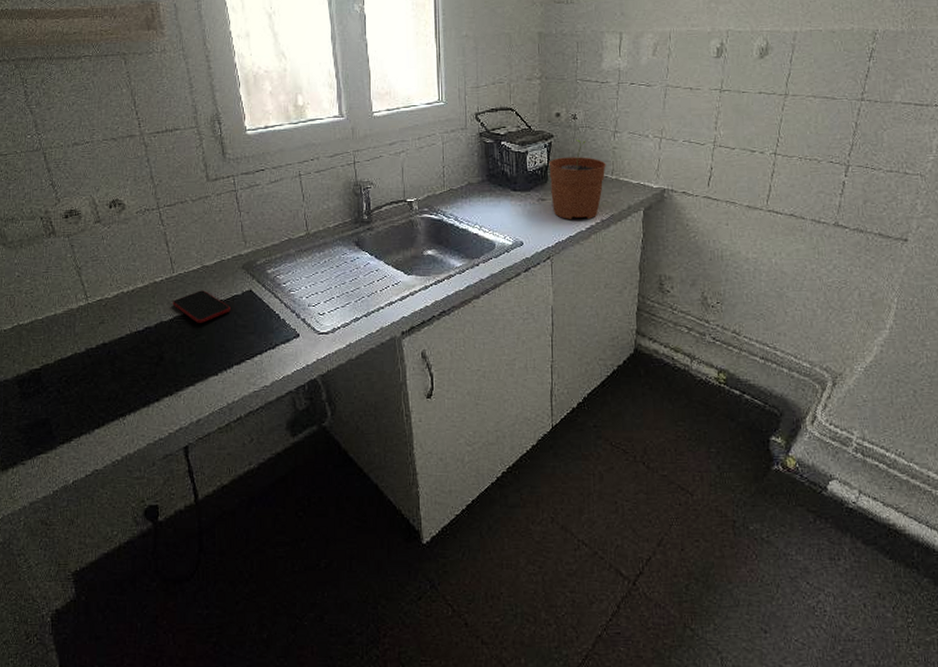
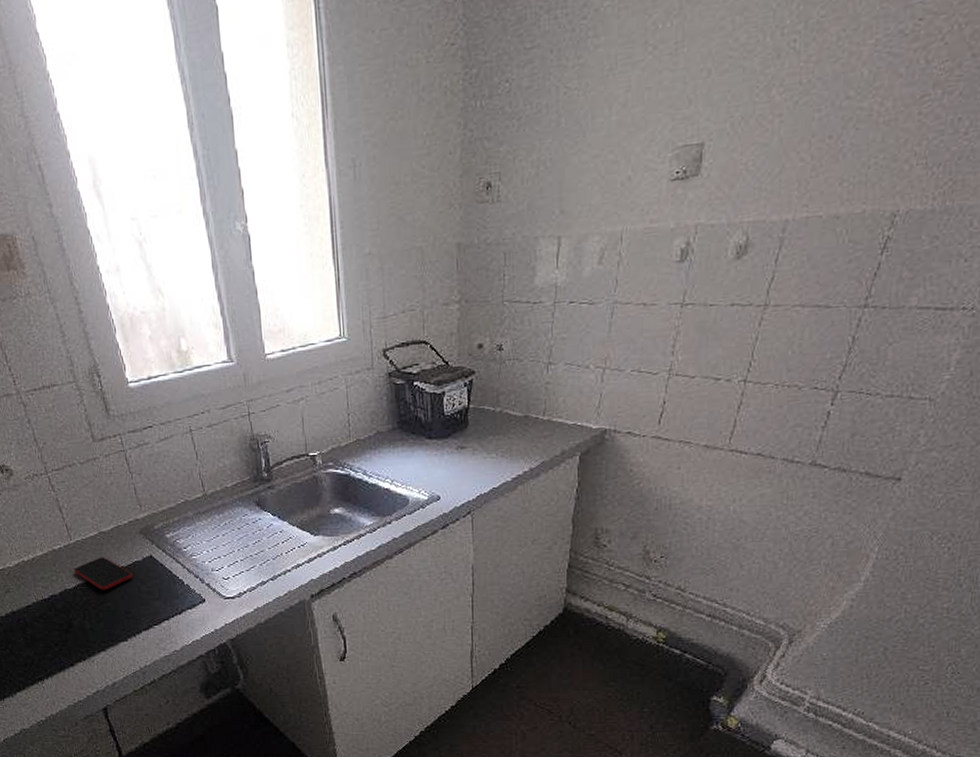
plant pot: present [549,139,606,219] -> none [469,374,537,469]

